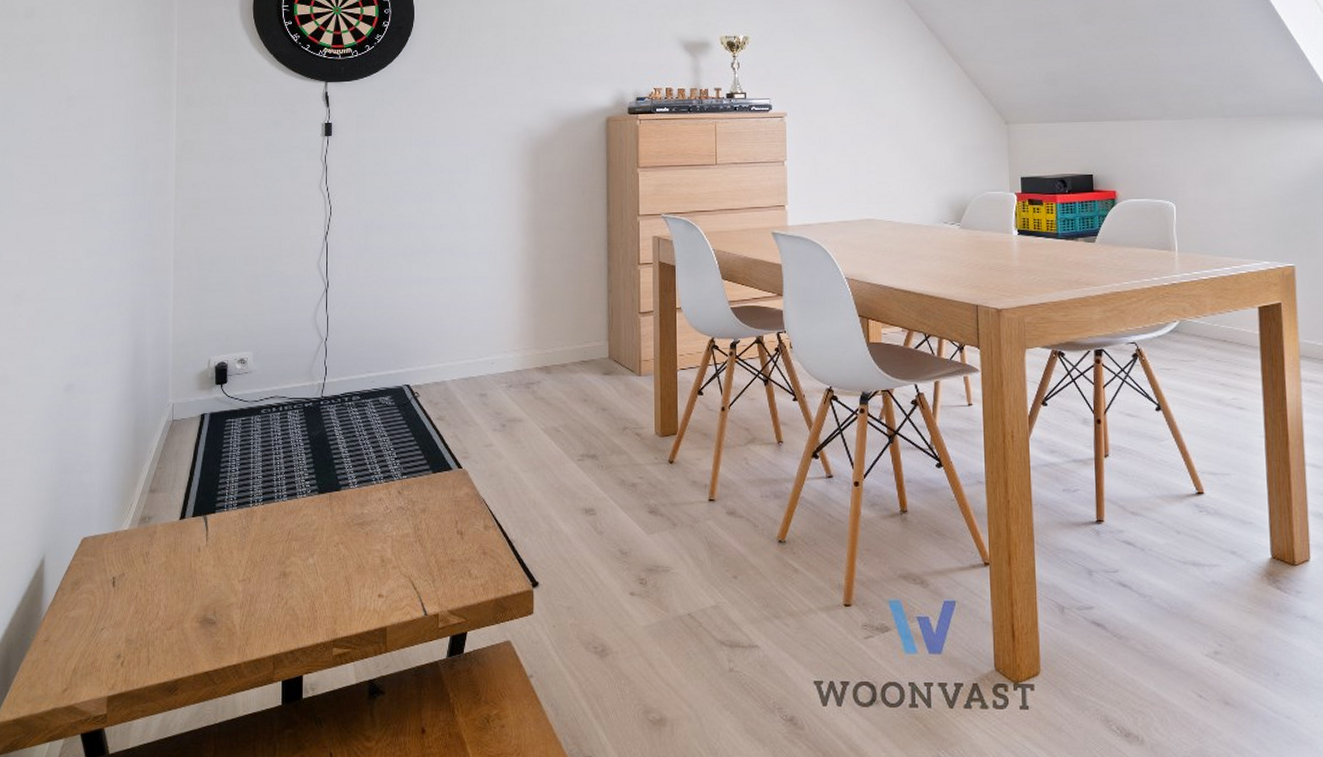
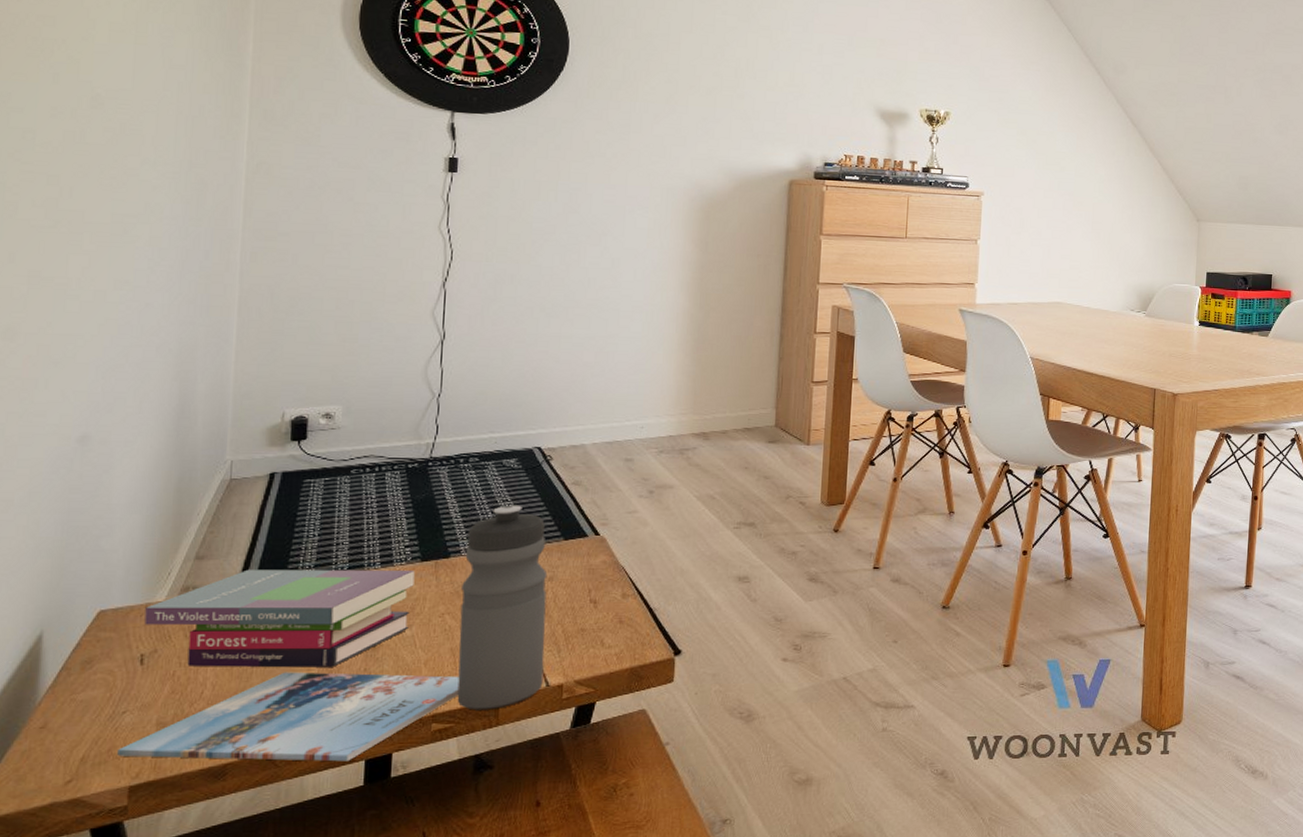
magazine: none [98,596,353,682] -> present [117,672,460,762]
books: none [115,501,314,592] -> present [144,569,415,668]
water bottle: none [351,440,422,637] -> present [457,505,548,710]

